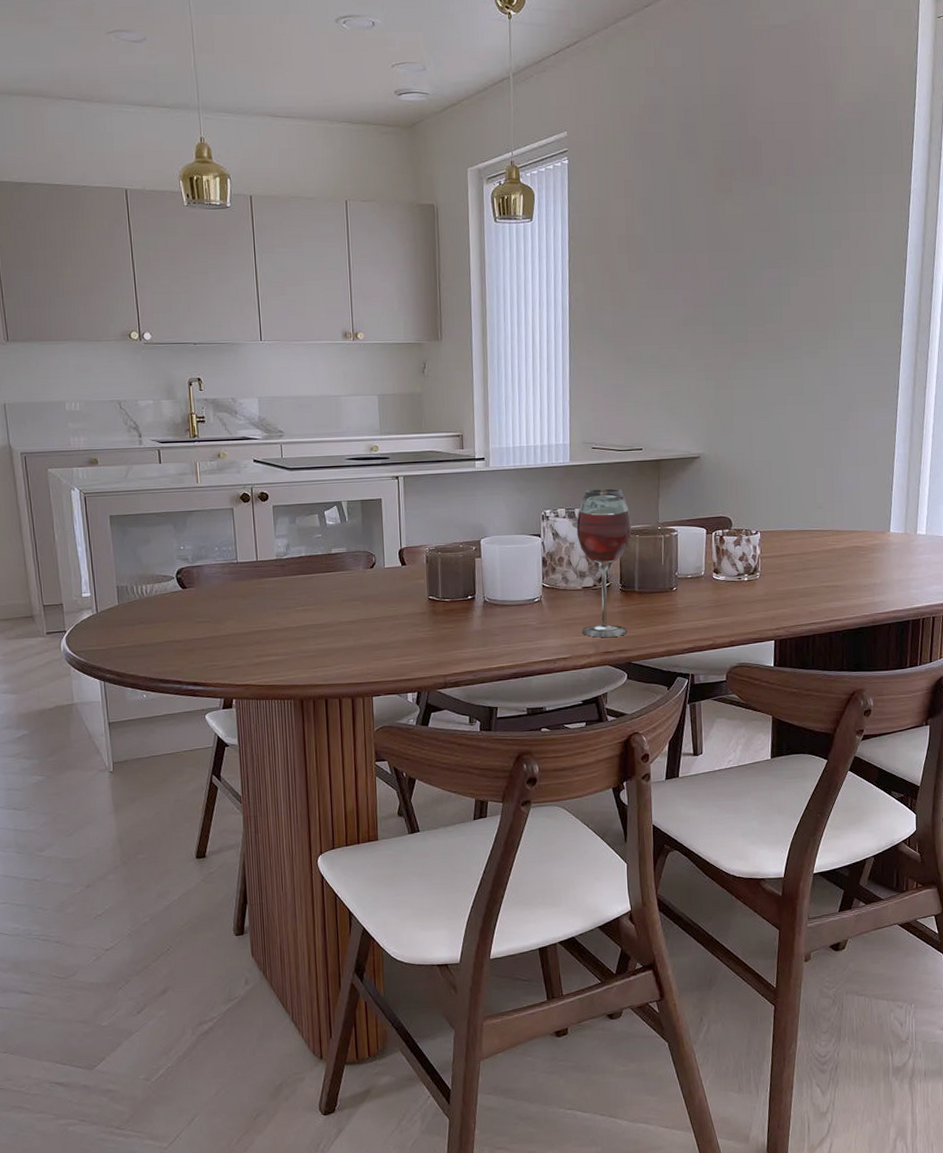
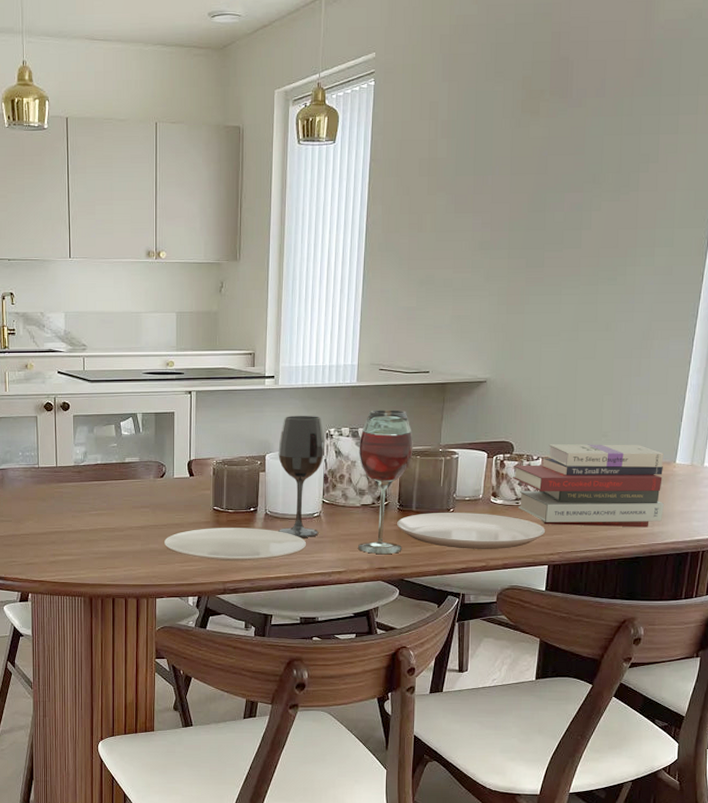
plate: none [377,616,529,654] -> present [163,528,307,561]
wine glass: none [493,497,542,624] -> present [277,415,325,537]
plate: none [620,590,770,628] -> present [397,513,546,549]
books: none [733,515,882,599] -> present [513,444,664,528]

